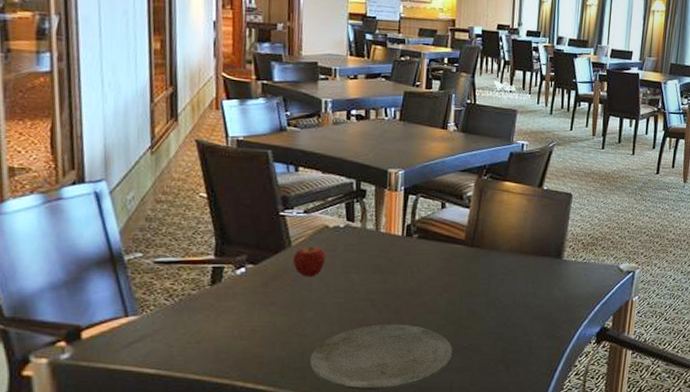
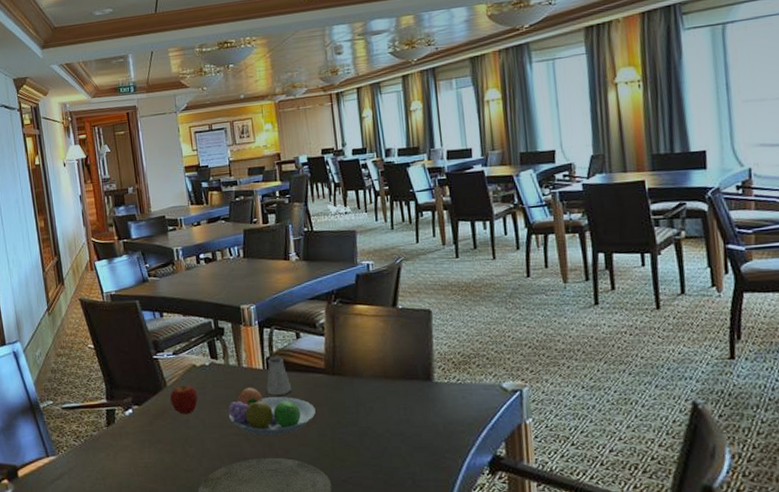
fruit bowl: none [357,251,449,302] -> present [228,386,316,435]
saltshaker: none [401,223,429,263] -> present [266,355,292,395]

